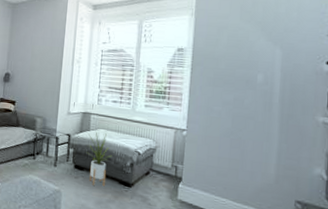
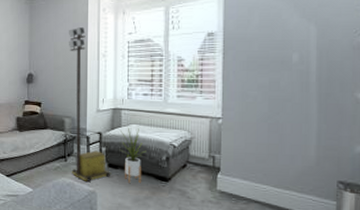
portable light tower: none [38,33,77,181] -> present [69,27,111,182]

